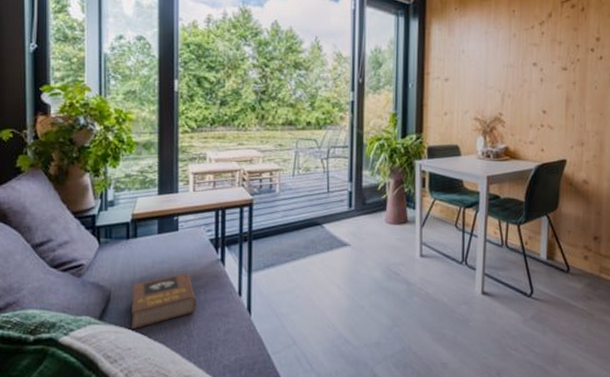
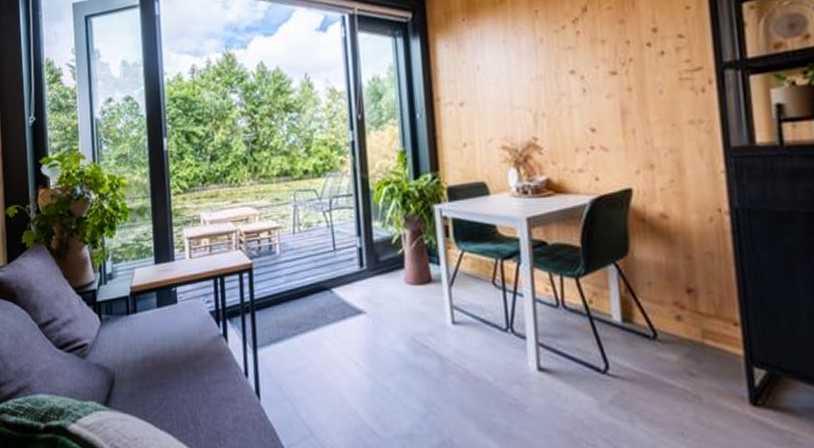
book: present [132,273,197,330] -> none [135,351,202,417]

